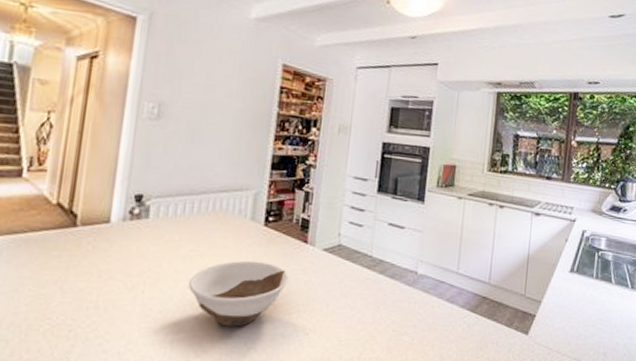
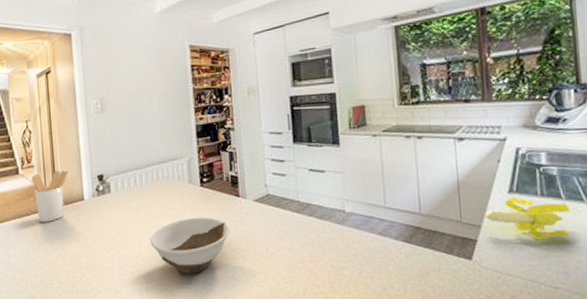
utensil holder: none [37,180,96,245] -> present [31,170,69,222]
banana: none [547,277,617,321] -> present [485,197,570,240]

